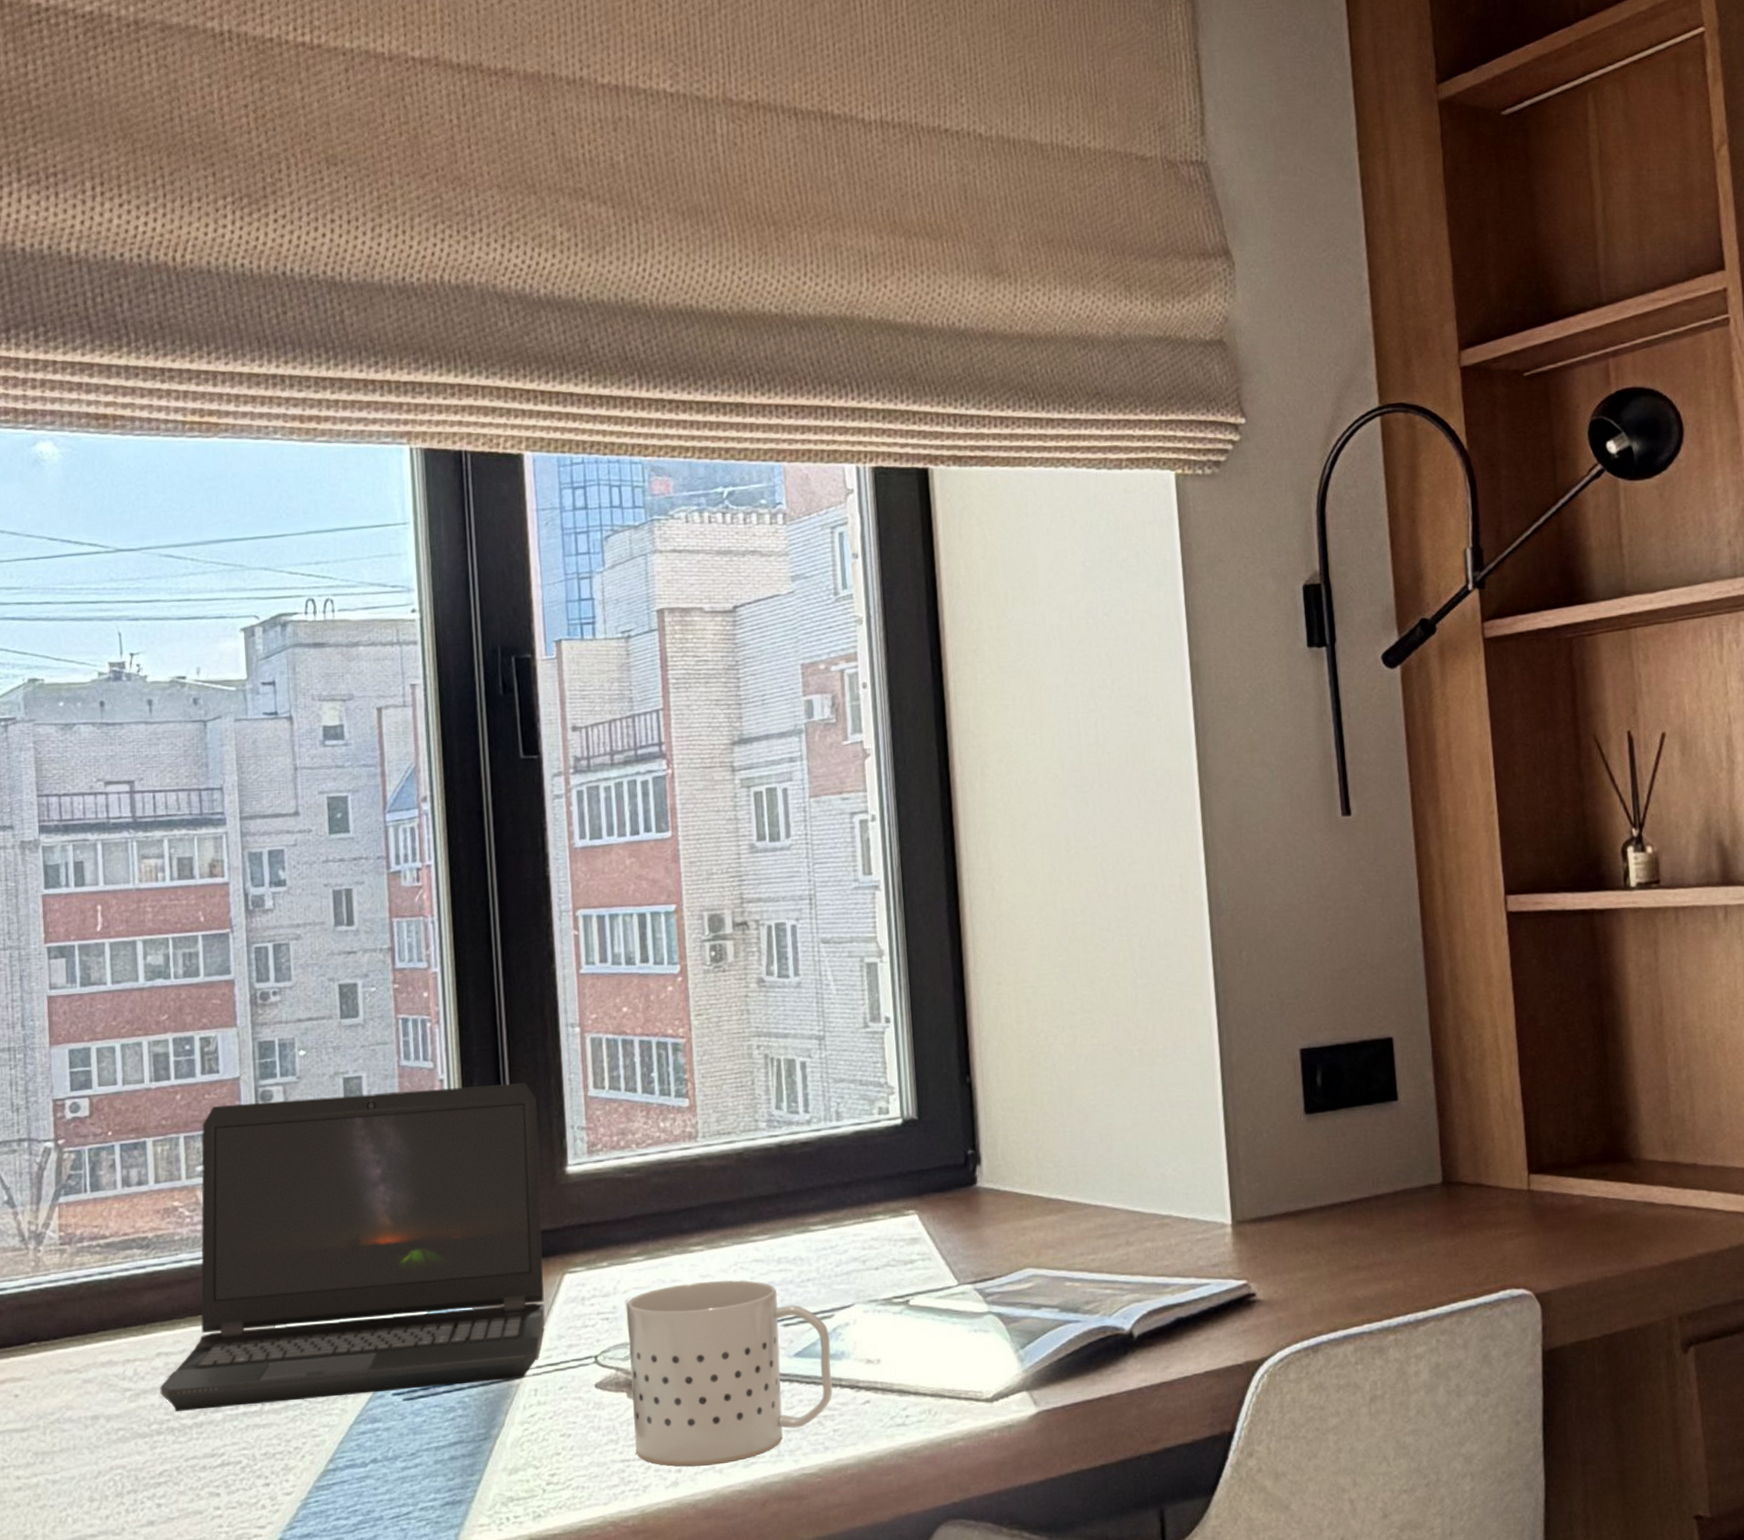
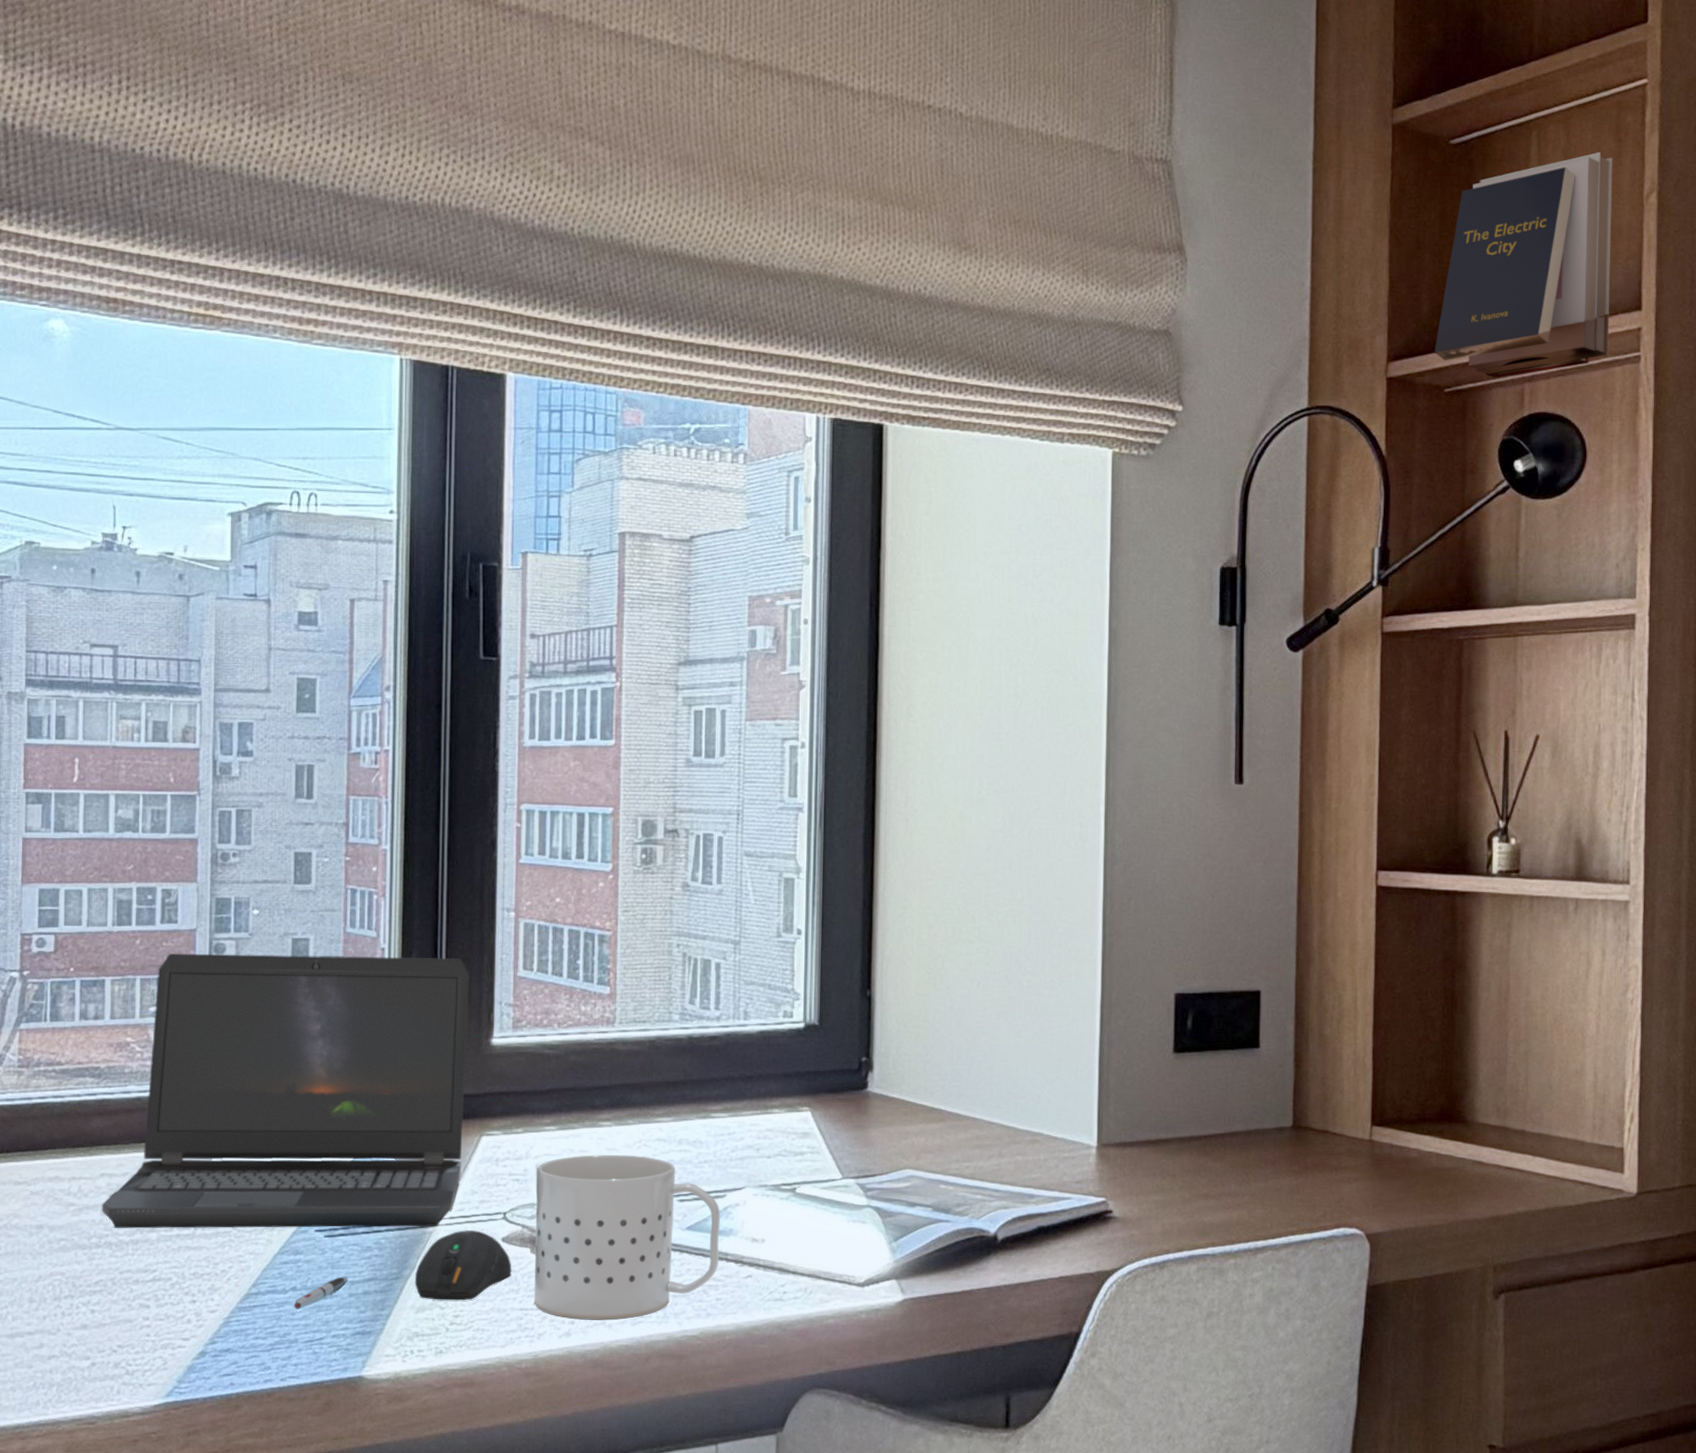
pen: none [375,1442,432,1484] -> present [293,1276,348,1310]
computer mouse: none [504,1378,609,1459] -> present [414,1229,512,1300]
books: none [1508,107,1695,357] -> present [1434,151,1613,379]

